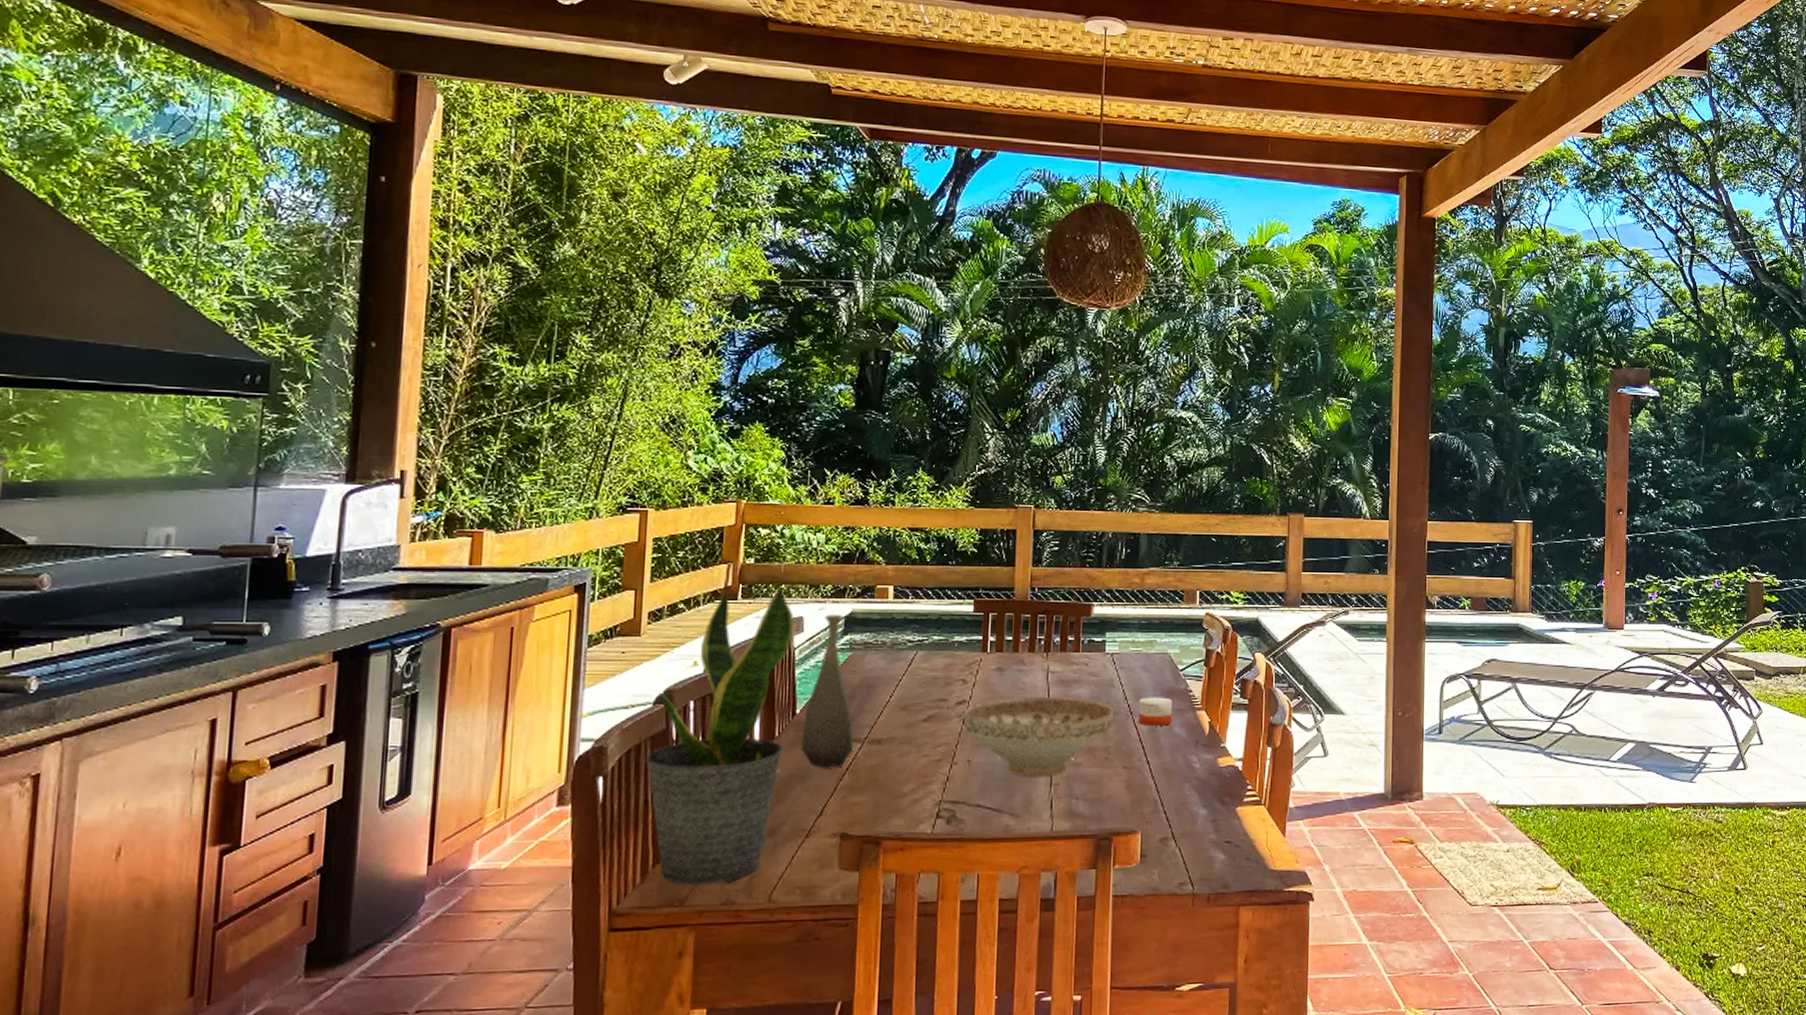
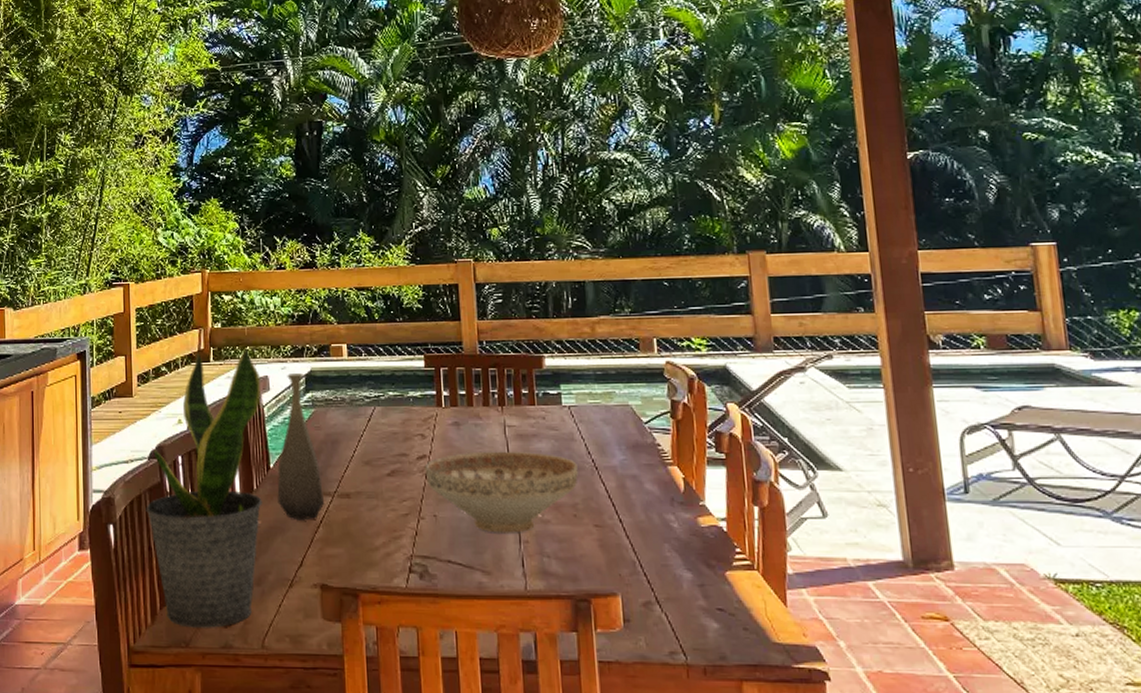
candle: present [1139,697,1172,726] -> none [604,451,641,482]

